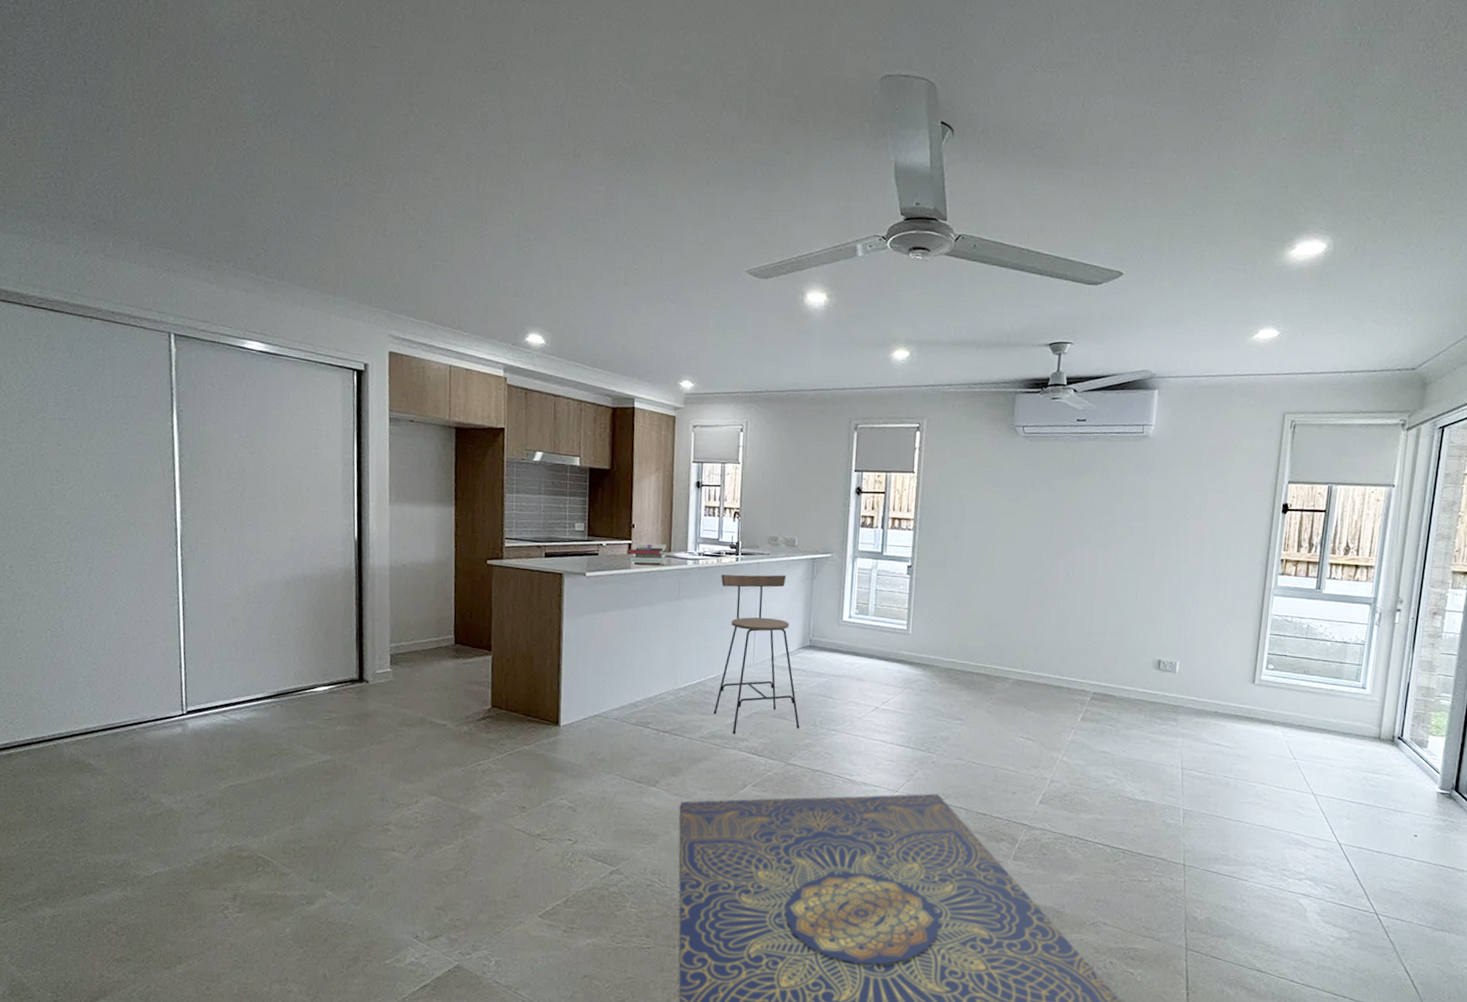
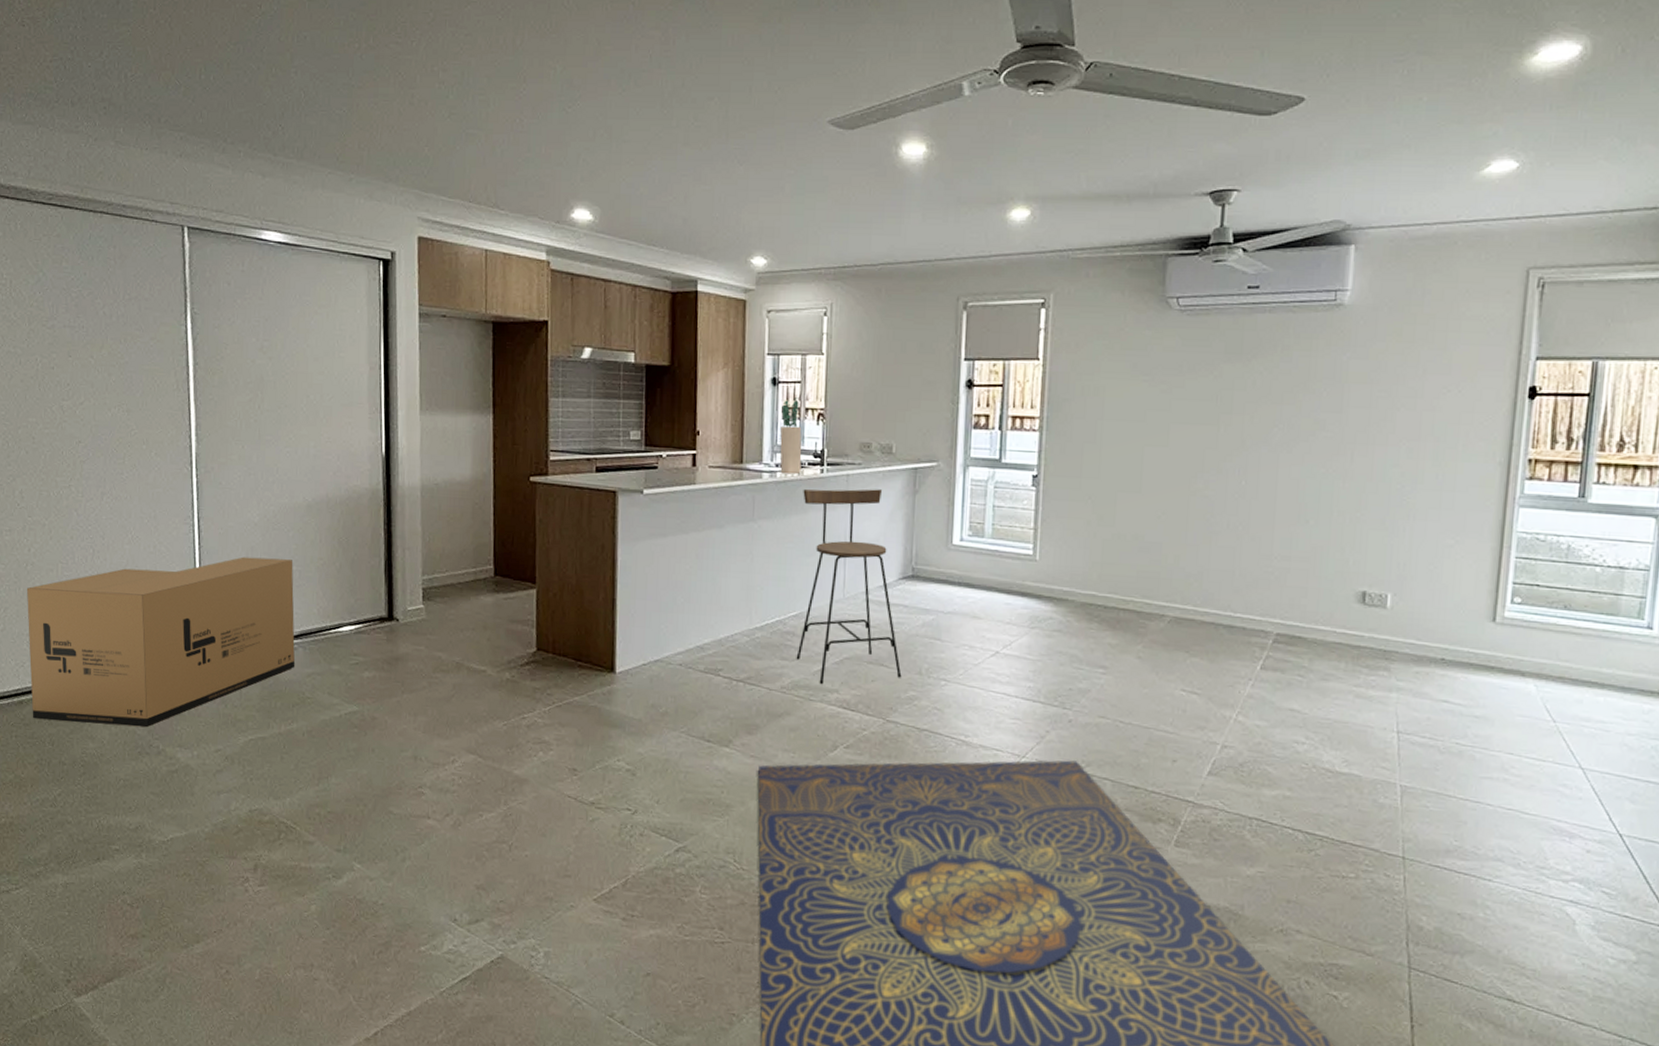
cardboard box: none [15,626,273,776] -> present [26,556,296,727]
books: present [627,543,667,565] -> none [691,453,738,480]
vase: none [702,496,721,562] -> present [780,395,802,475]

